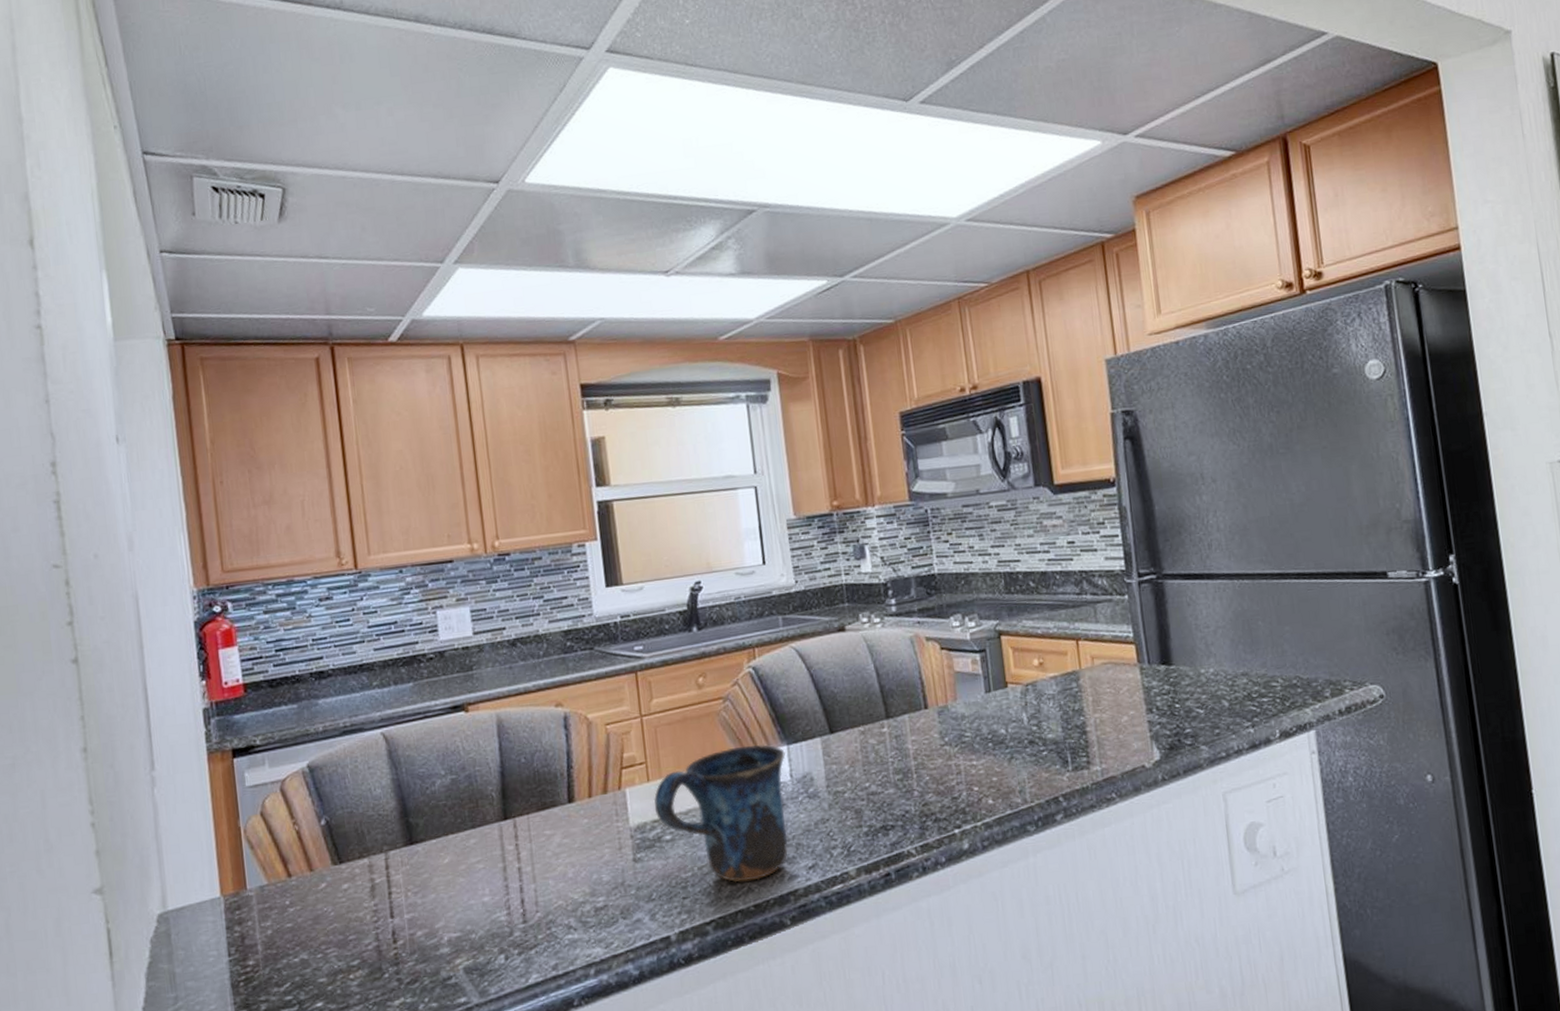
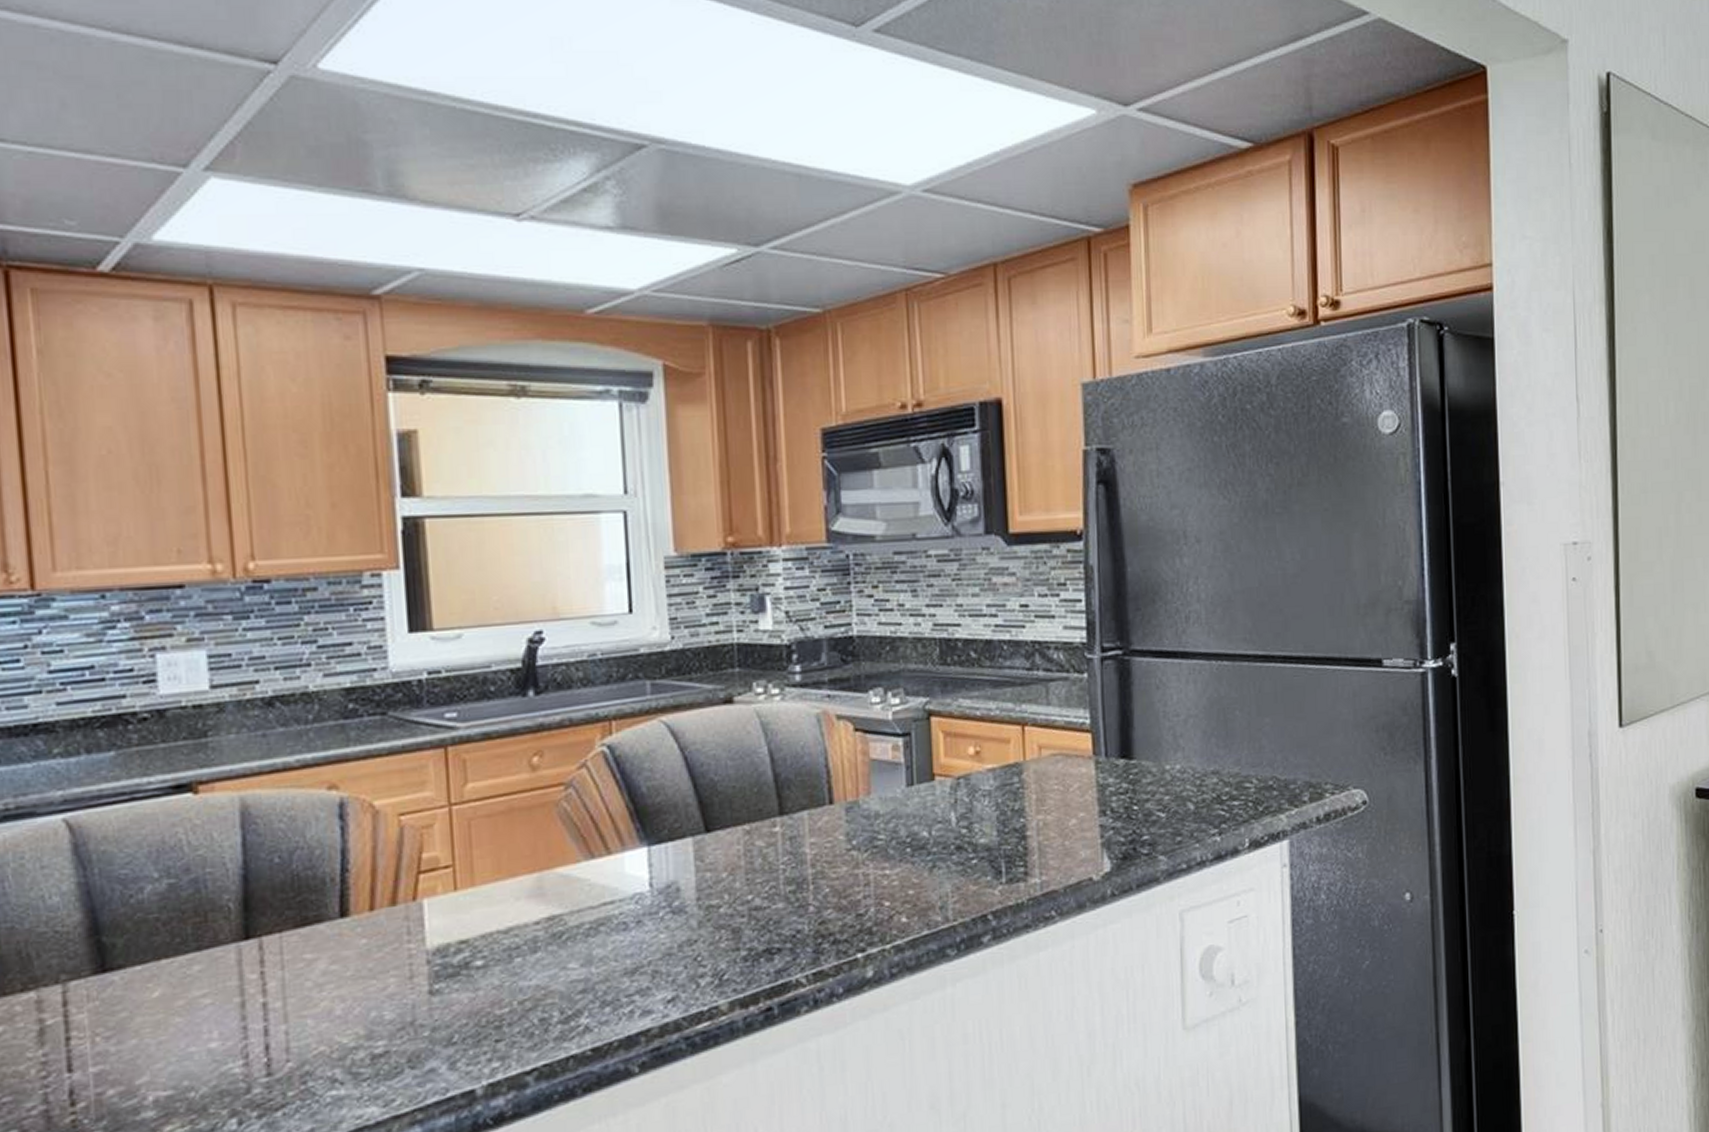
mug: present [653,744,788,883] -> none [461,844,645,1021]

